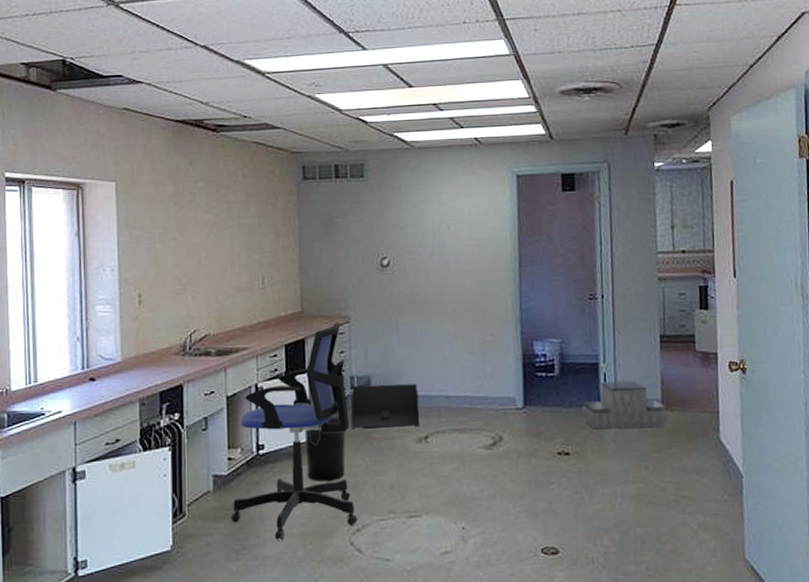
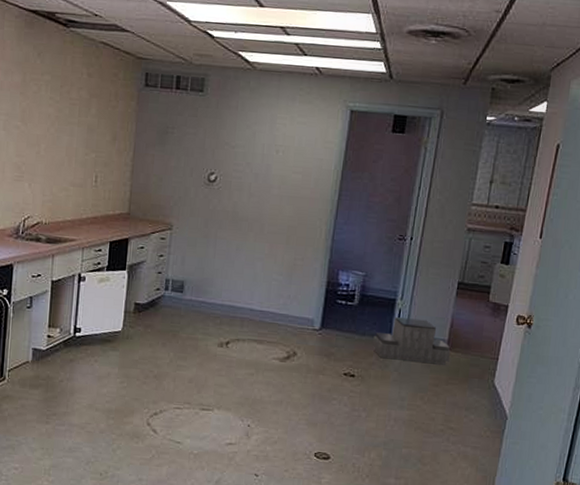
office chair: present [231,323,358,541] -> none [45,228,163,413]
waste bin: present [304,417,346,481] -> none [116,313,156,368]
storage bin: present [350,384,420,428] -> none [161,288,227,332]

